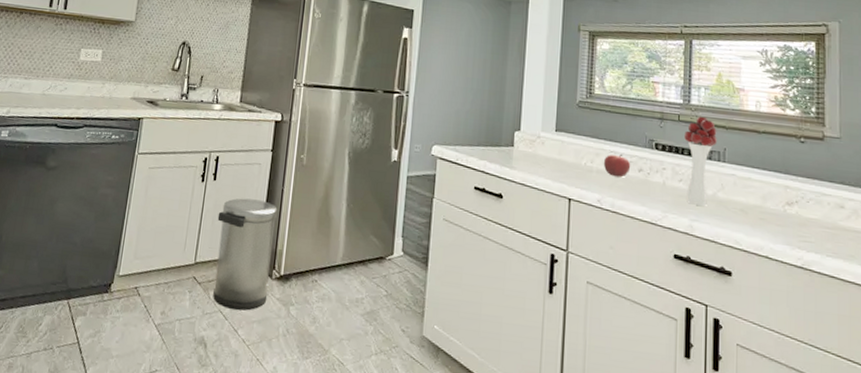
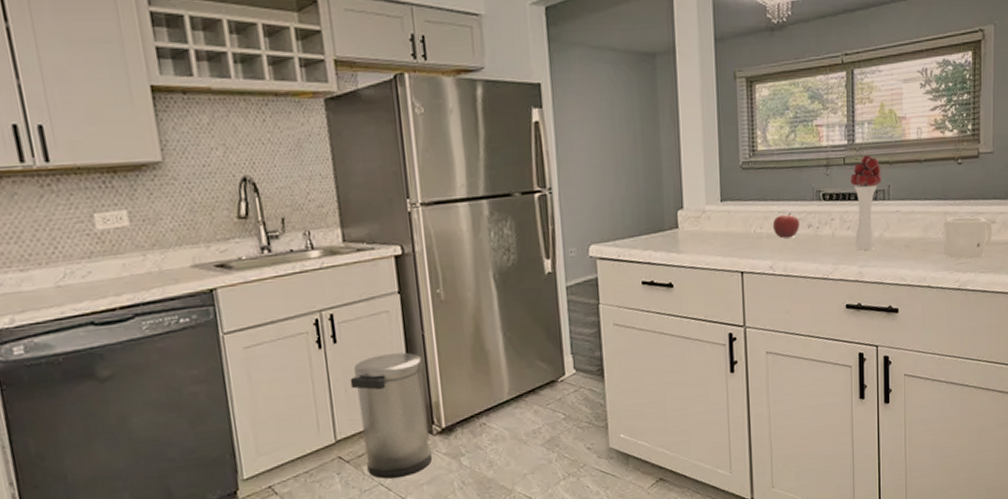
mug: none [784,192,841,240] -> present [944,217,993,259]

